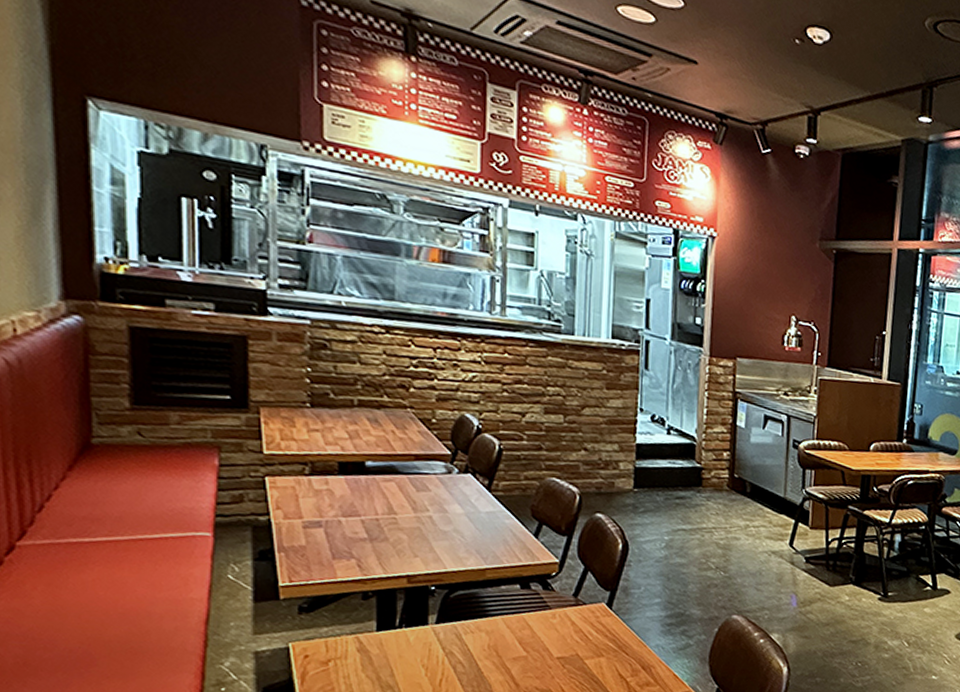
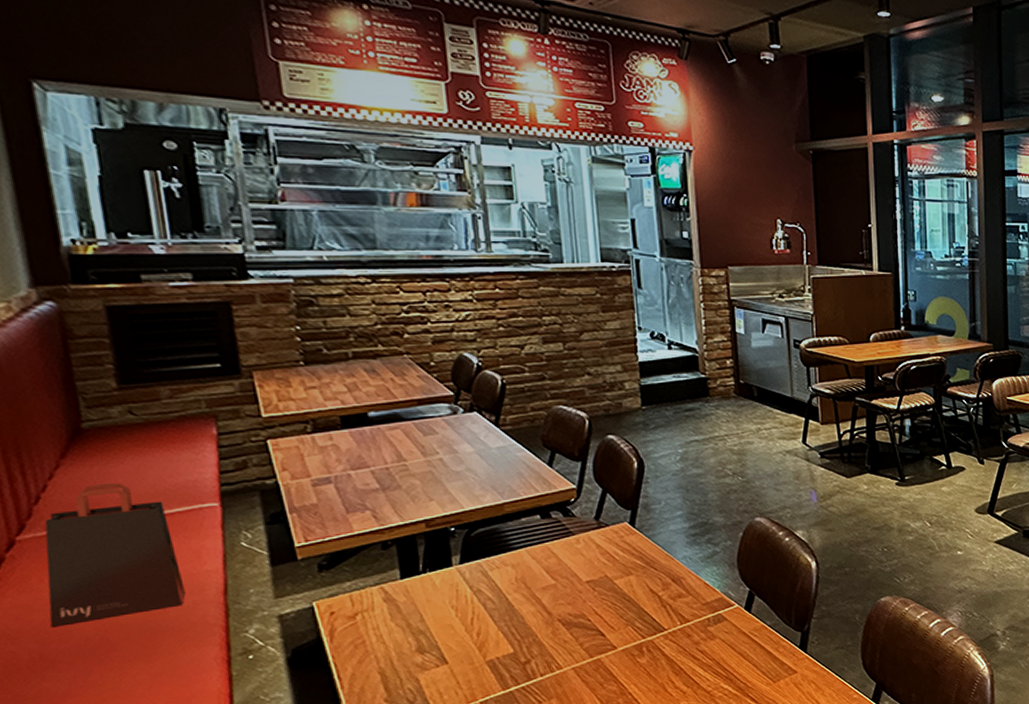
shopping bag: none [37,499,169,636] -> present [44,482,186,627]

